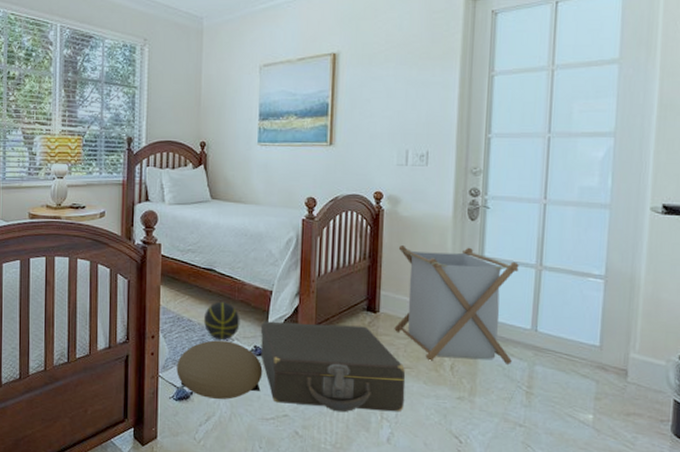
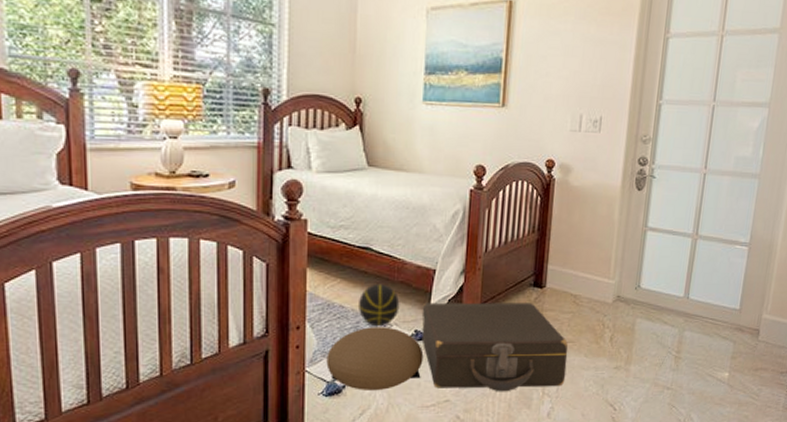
laundry basket: present [394,244,519,364] -> none [559,216,678,334]

